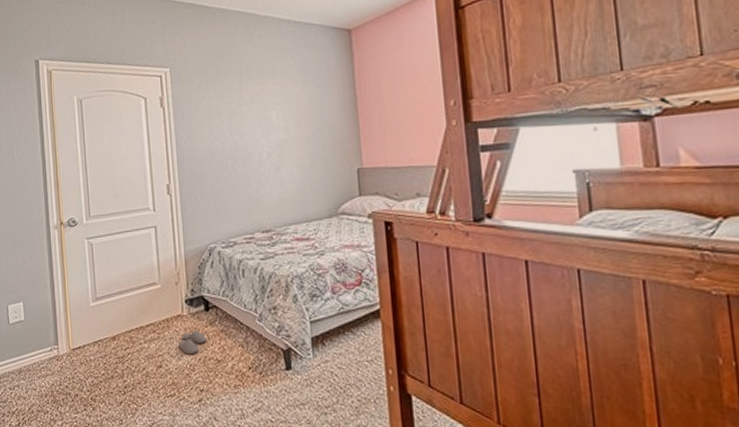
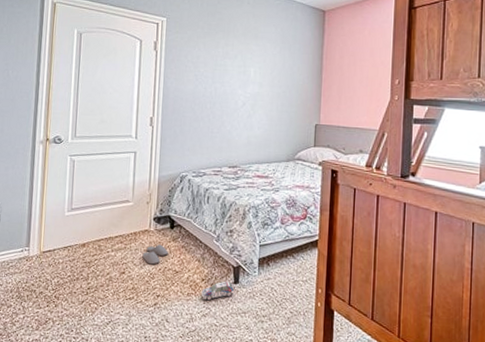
toy car: none [249,367,288,393] -> present [201,281,235,301]

